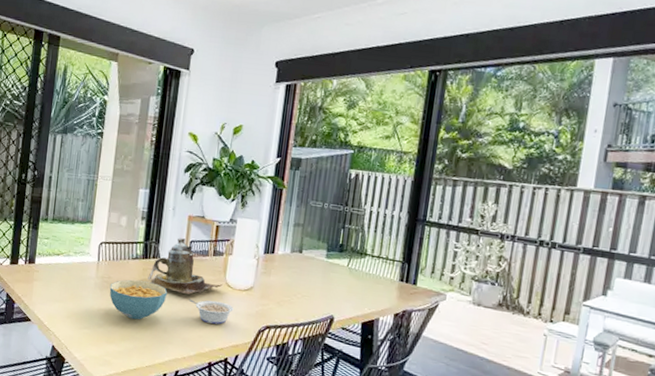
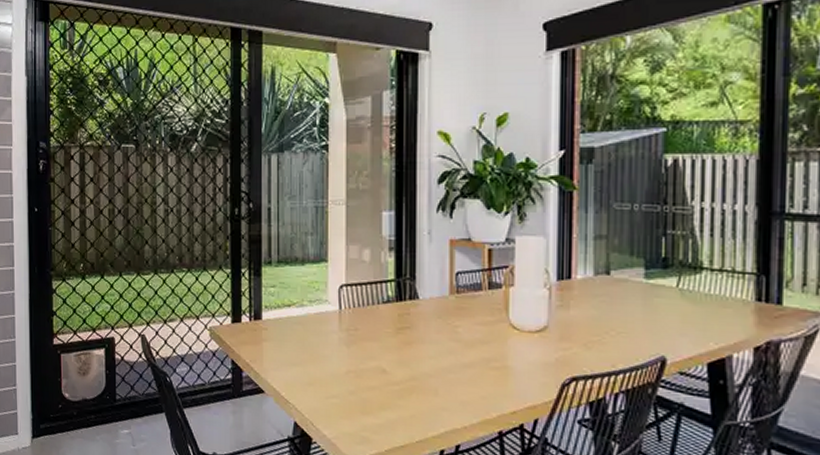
cereal bowl: present [109,279,168,320] -> none [358,329,434,382]
teapot: present [147,238,223,294] -> none [405,270,506,344]
legume: present [189,299,234,325] -> none [463,348,524,380]

